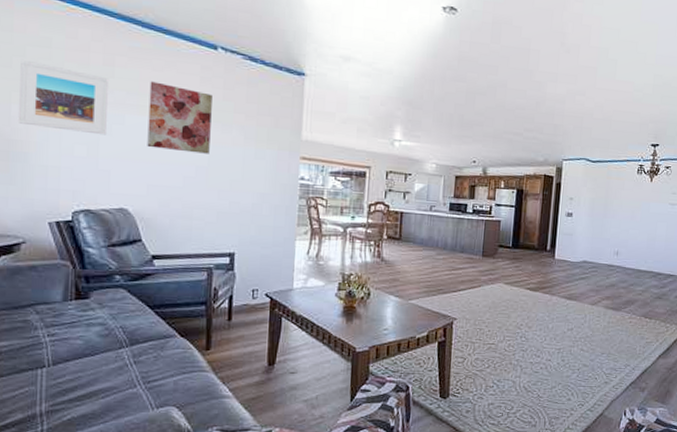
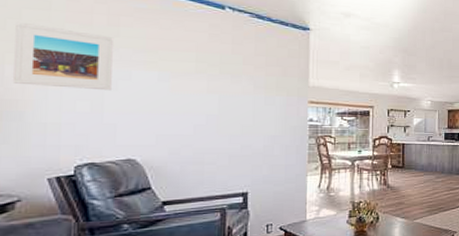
wall art: present [147,81,212,154] -> none [155,39,221,103]

